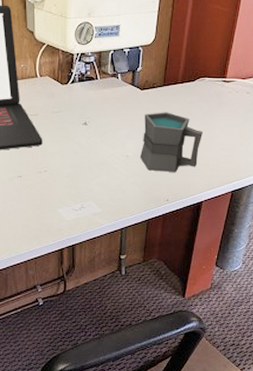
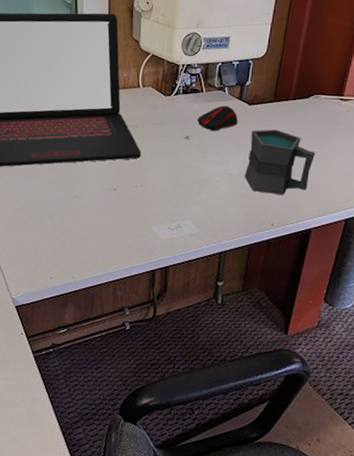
computer mouse: none [94,91,131,116] -> present [197,105,238,131]

